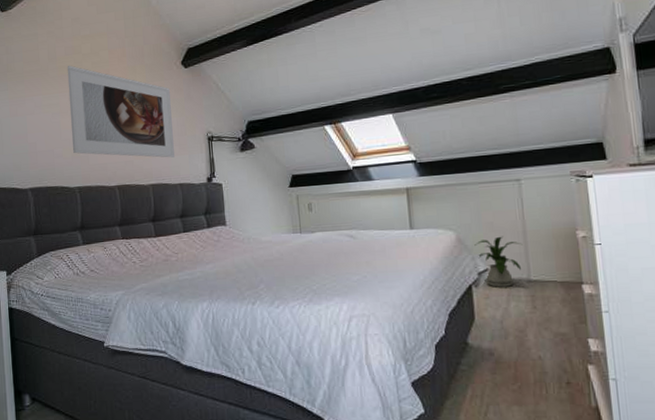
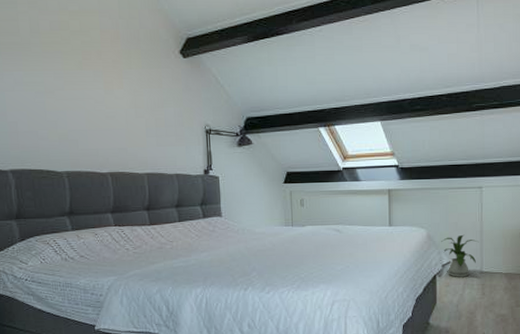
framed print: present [67,65,175,158] -> none [52,42,171,148]

